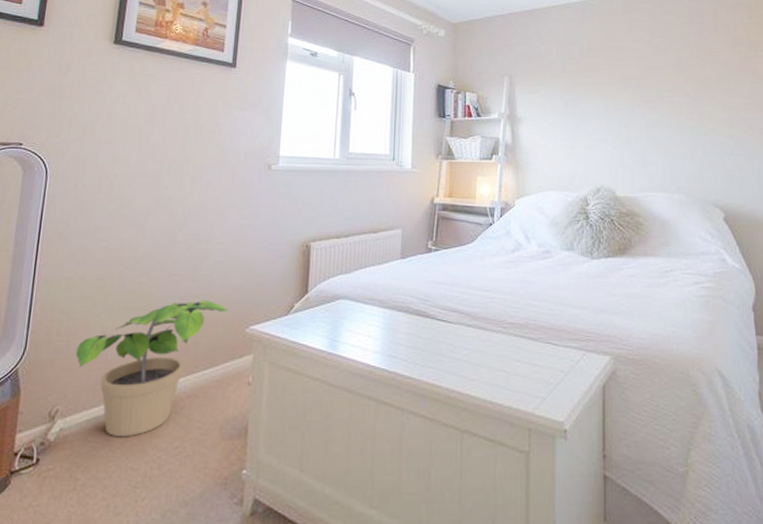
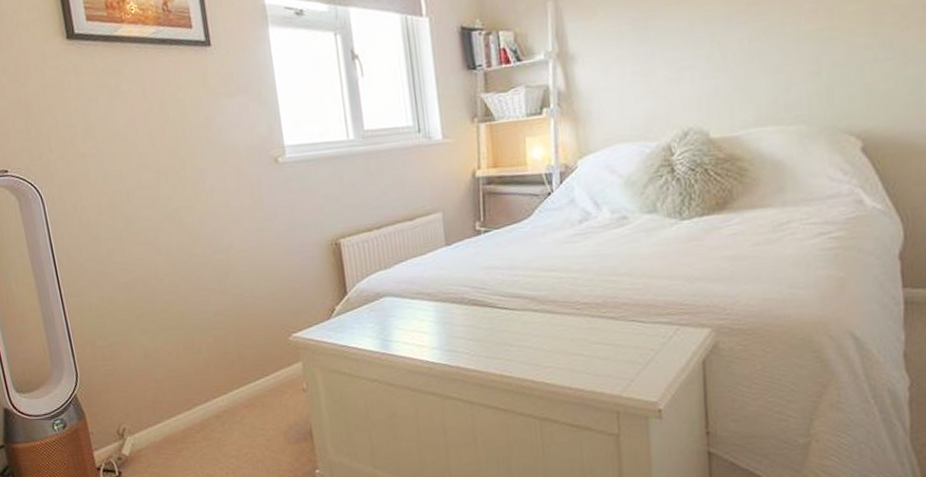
potted plant: present [75,300,229,438] -> none [124,312,267,449]

